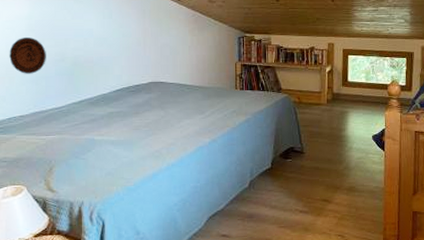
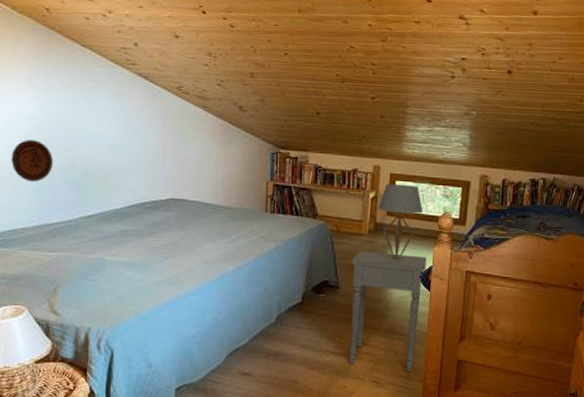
nightstand: none [313,119,380,225] -> present [348,251,427,371]
table lamp: none [334,58,374,126] -> present [378,183,423,261]

